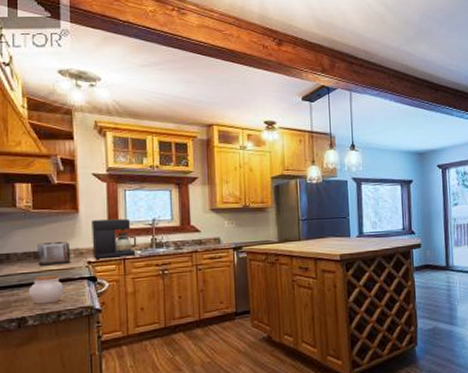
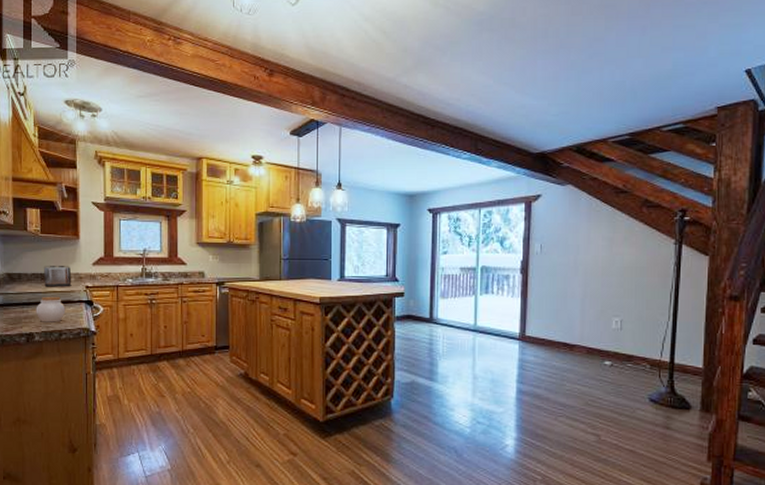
coffee maker: present [92,218,137,260] -> none [90,247,129,285]

